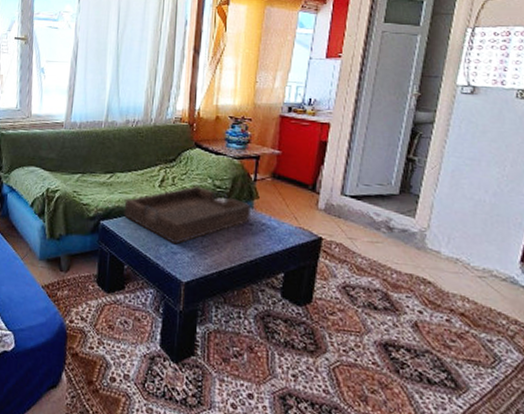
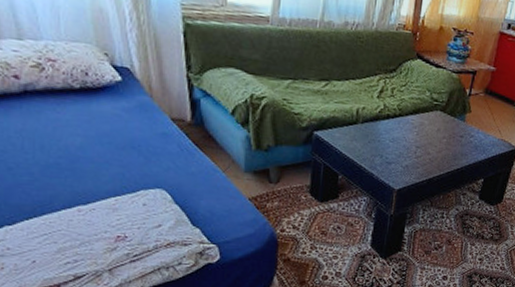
tray: present [123,184,252,245] -> none [339,96,464,155]

